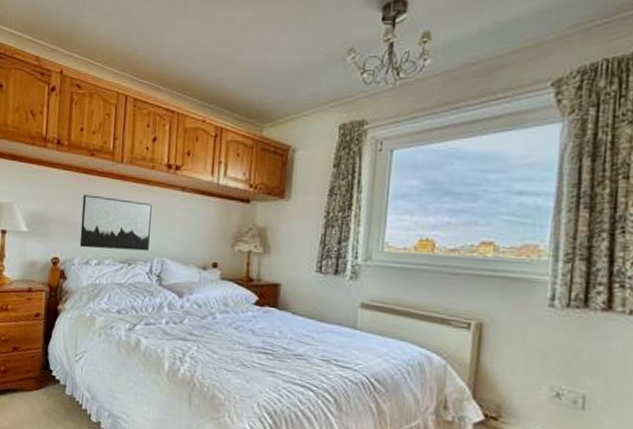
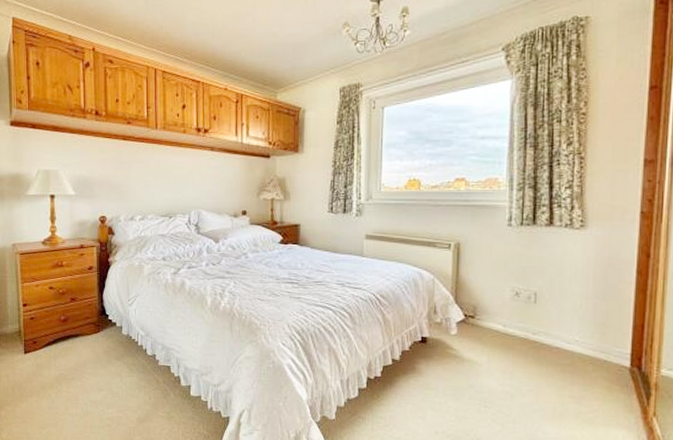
wall art: present [79,194,152,251] -> none [123,159,186,206]

